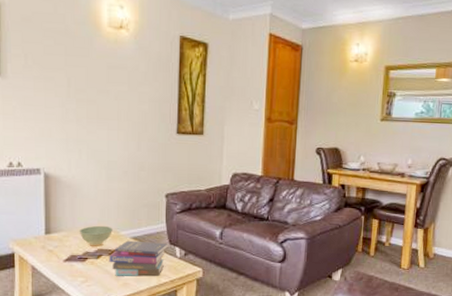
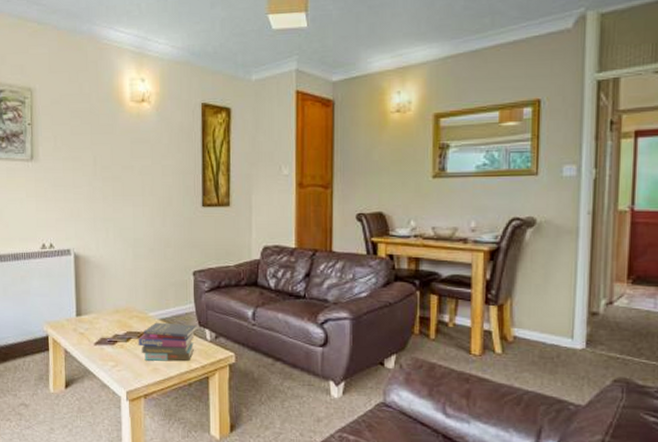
bowl: present [79,225,114,246] -> none [108,306,142,329]

